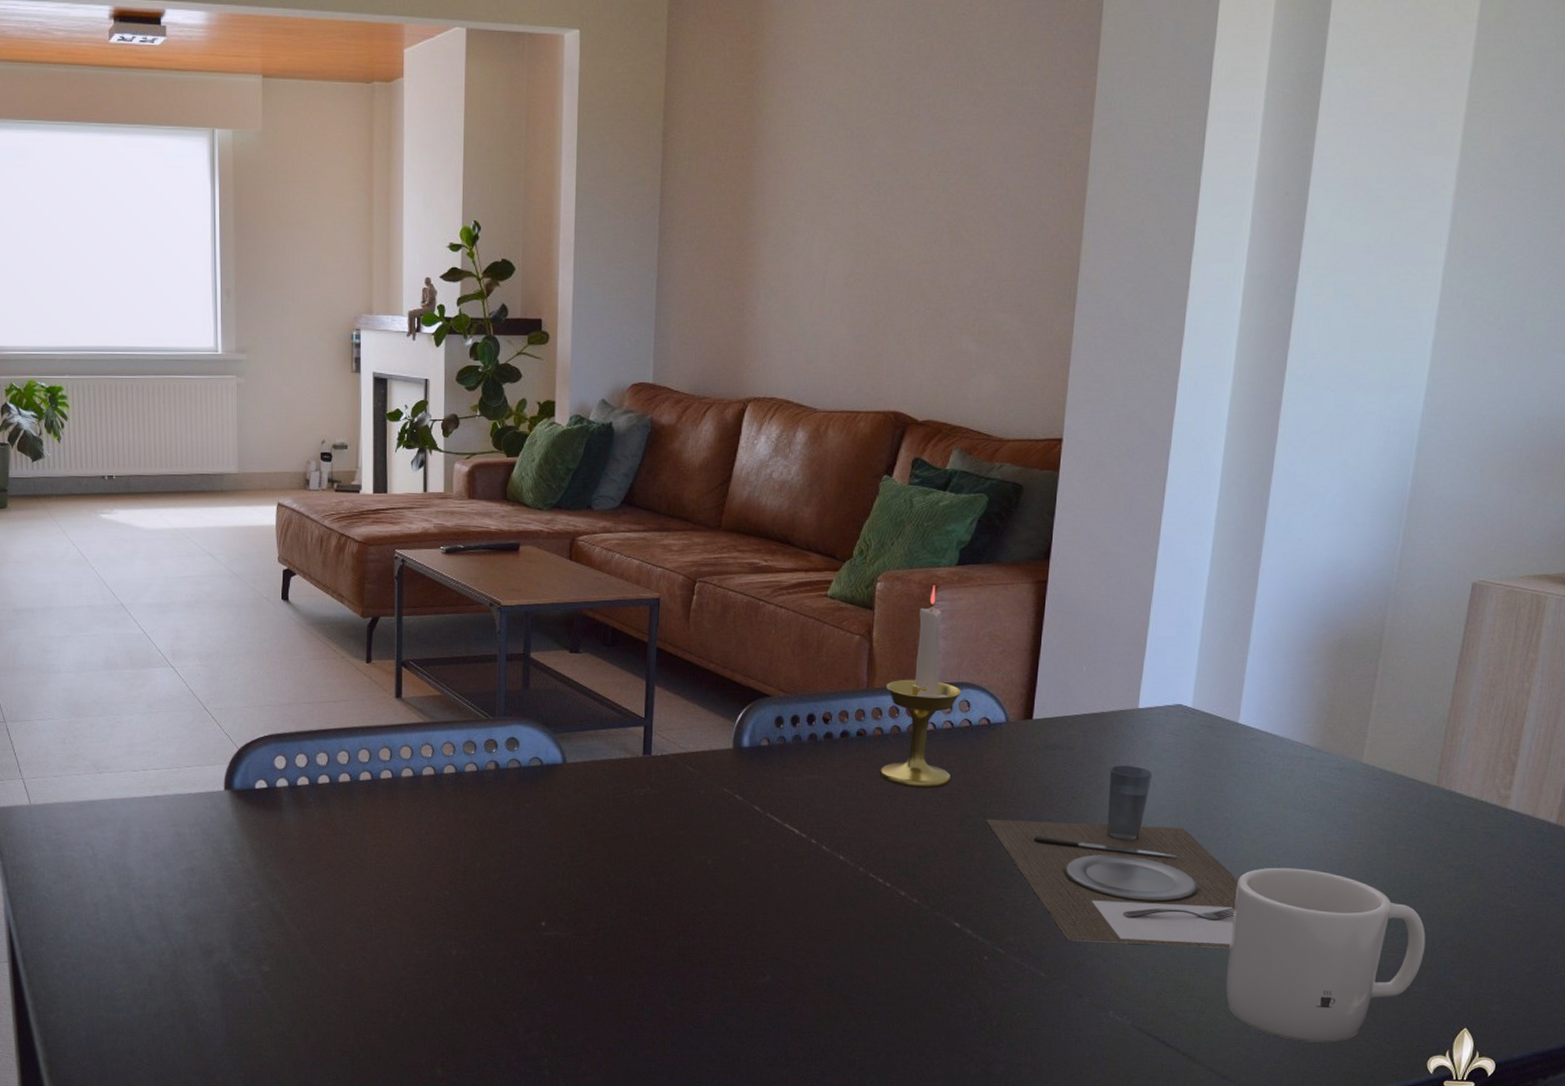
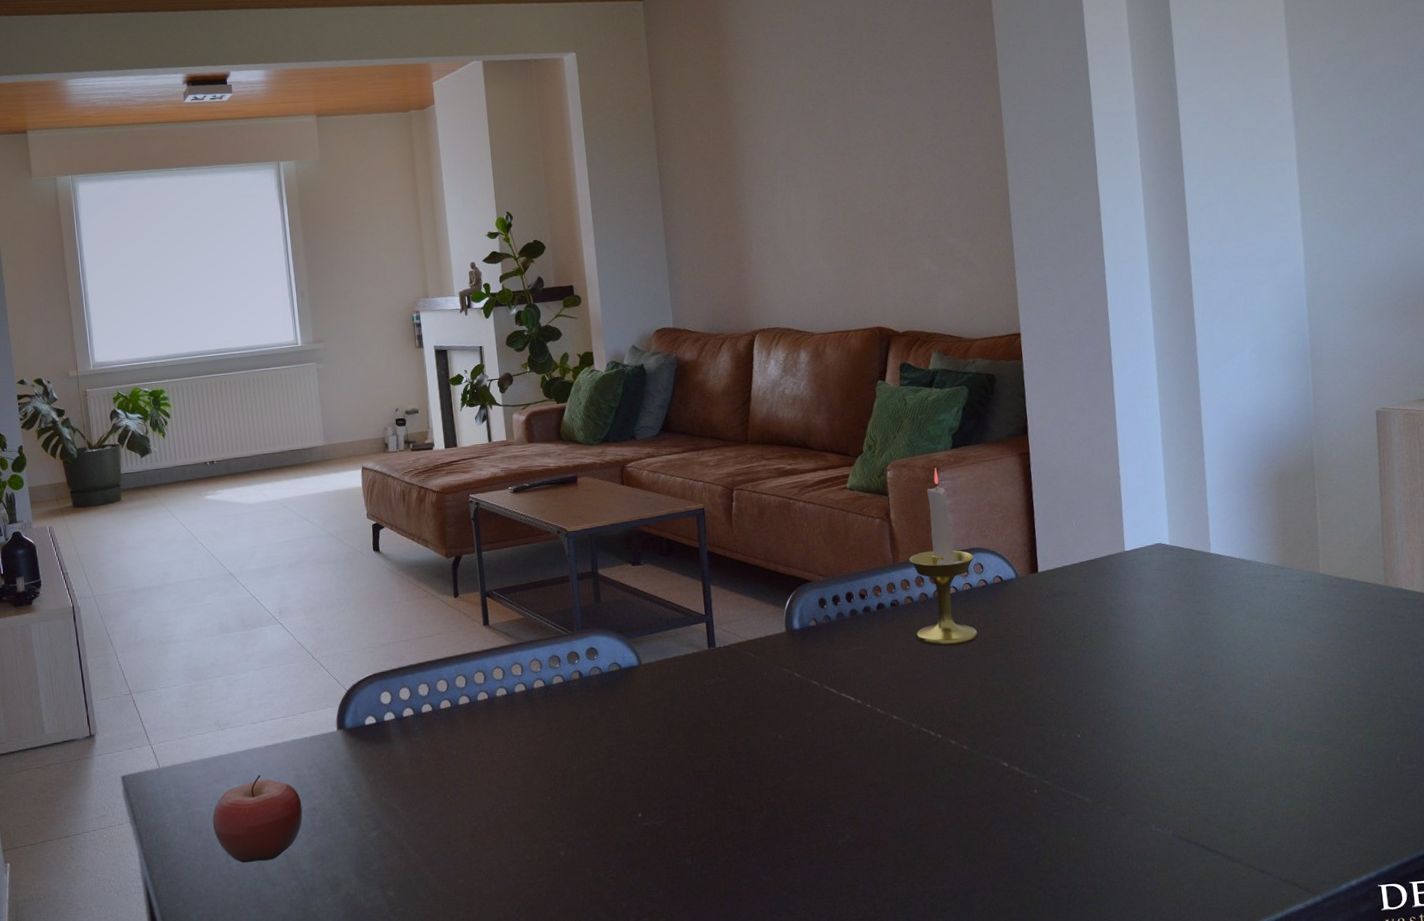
fruit: none [83,826,180,917] -> present [212,775,303,863]
place setting: present [986,765,1238,949] -> none [1014,601,1244,765]
mug: present [1225,867,1426,1043] -> none [1237,672,1408,829]

